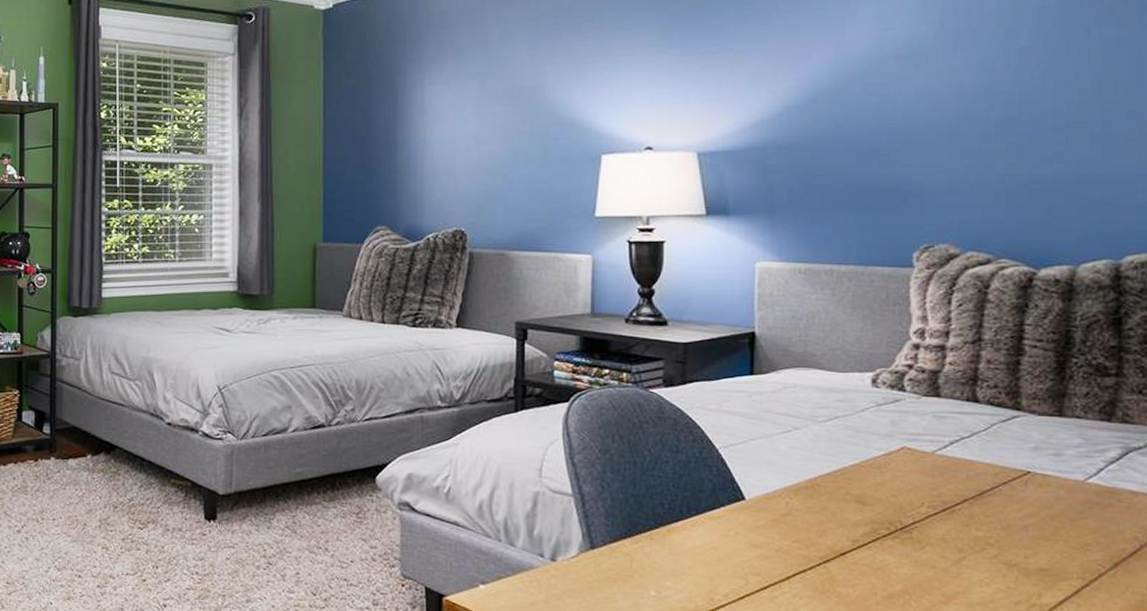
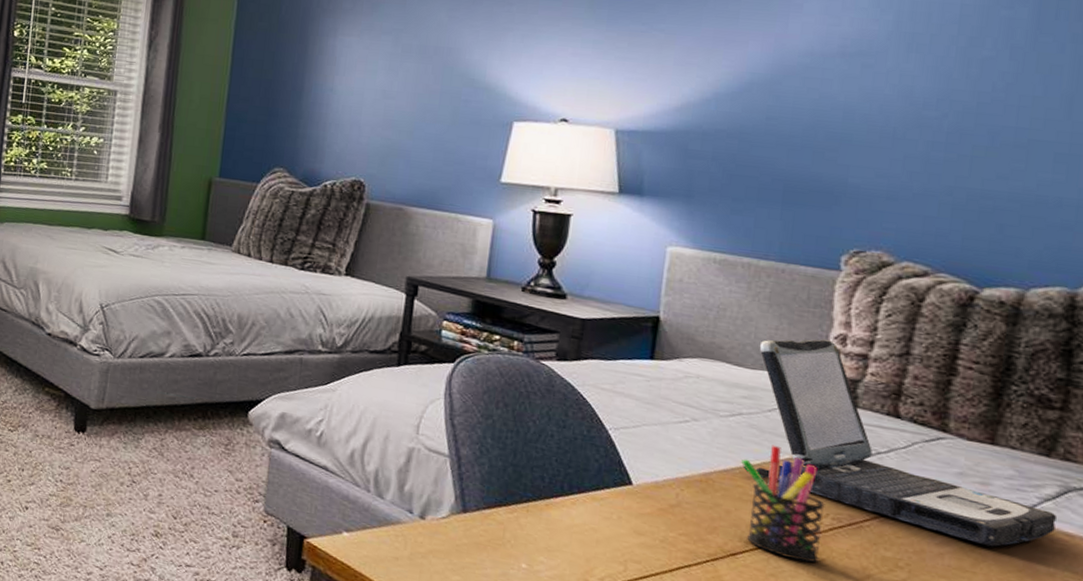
pen holder: none [842,443,920,552] -> present [741,445,825,563]
laptop: none [845,336,1121,514] -> present [744,339,1056,547]

